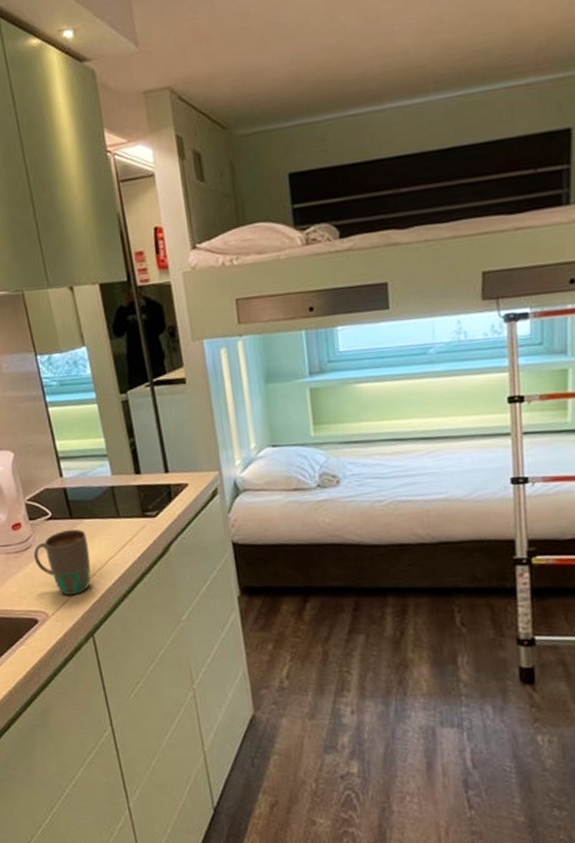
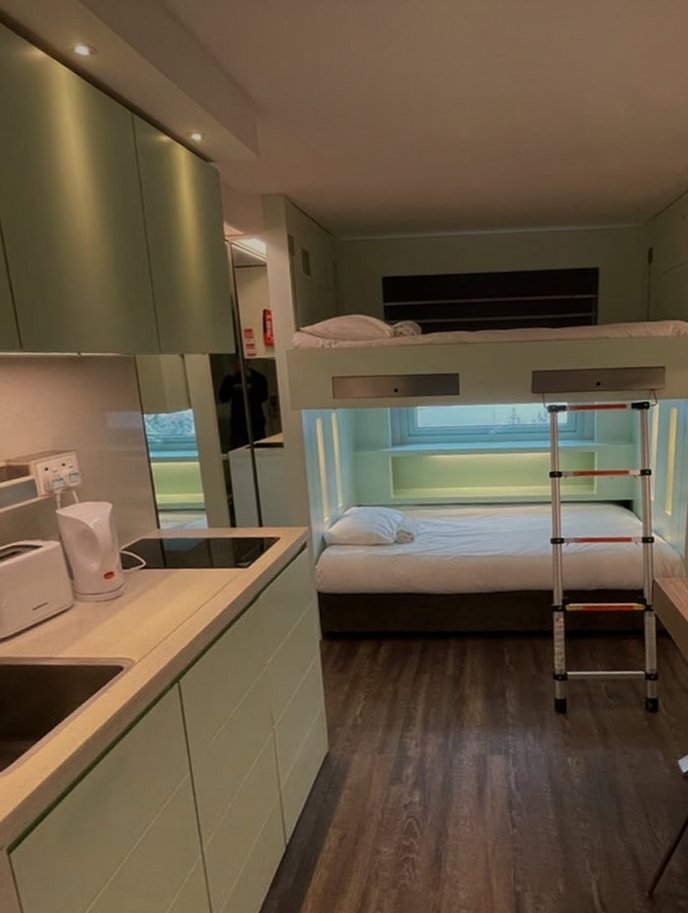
mug: present [33,529,91,596] -> none [124,578,182,643]

